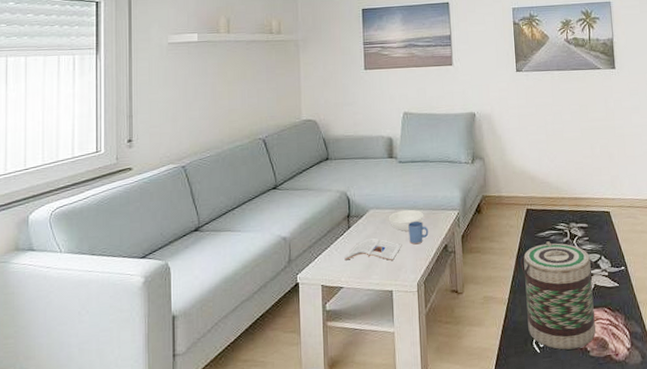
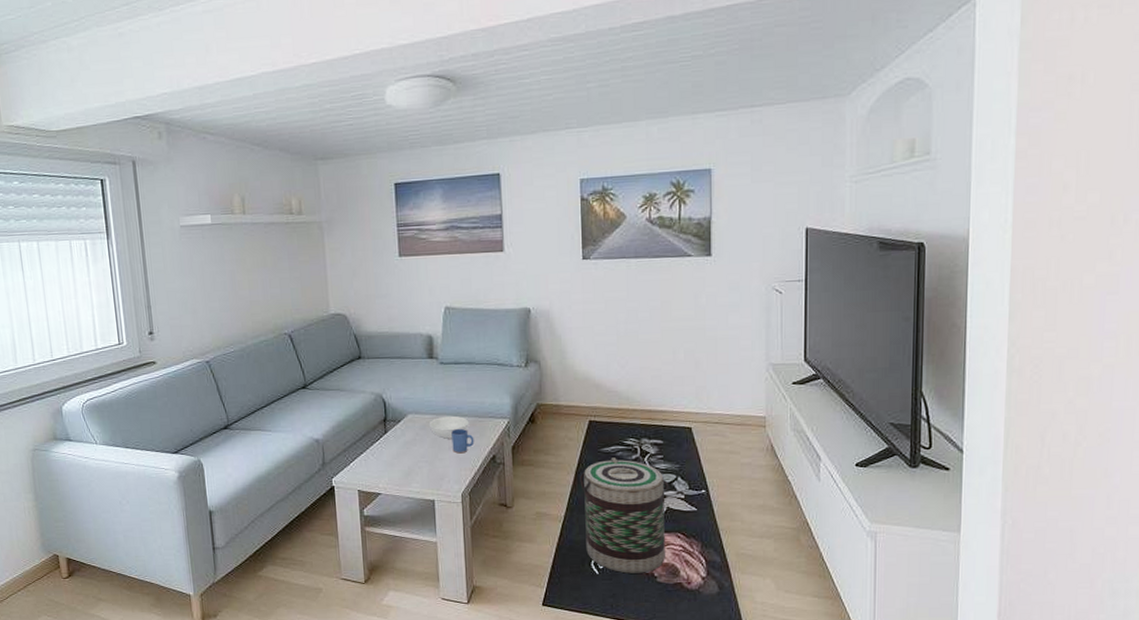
magazine: present [344,237,402,261] -> none [381,444,445,470]

